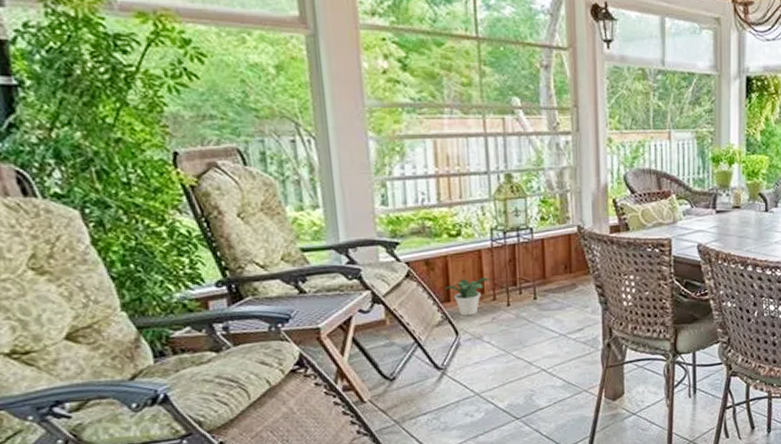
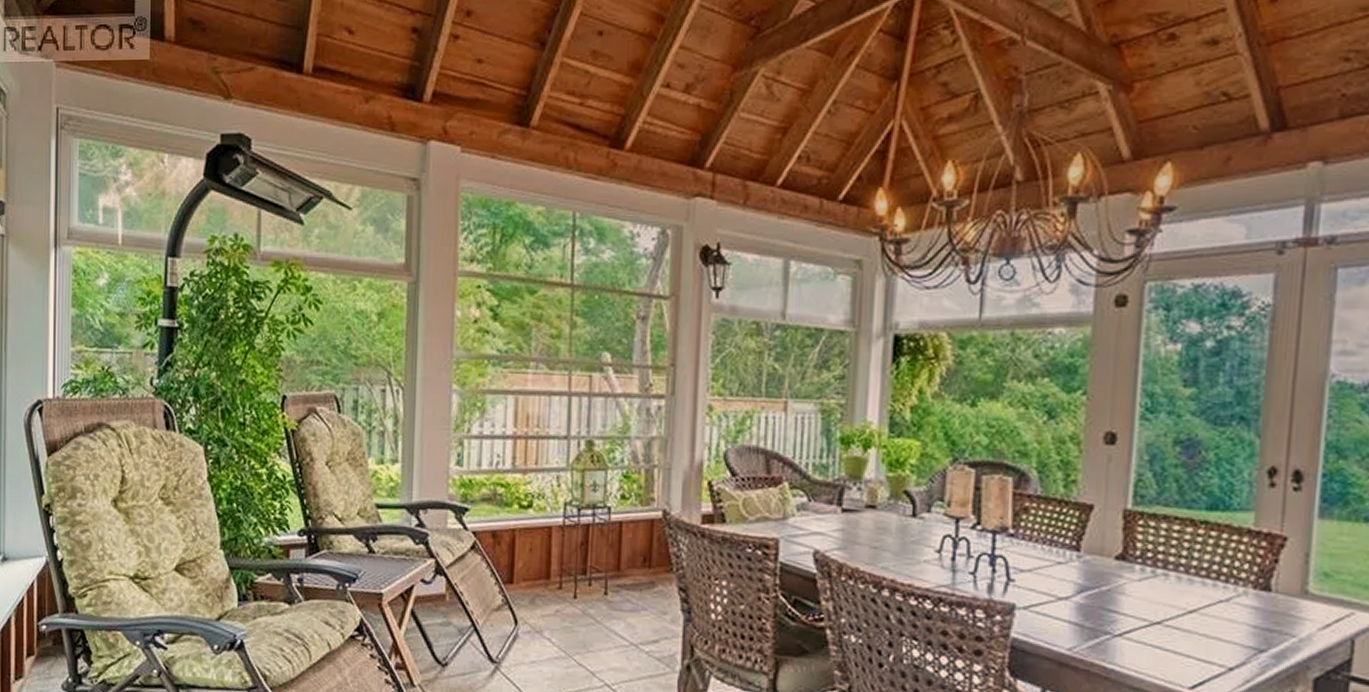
potted plant: present [445,277,491,316] -> none [509,559,559,604]

